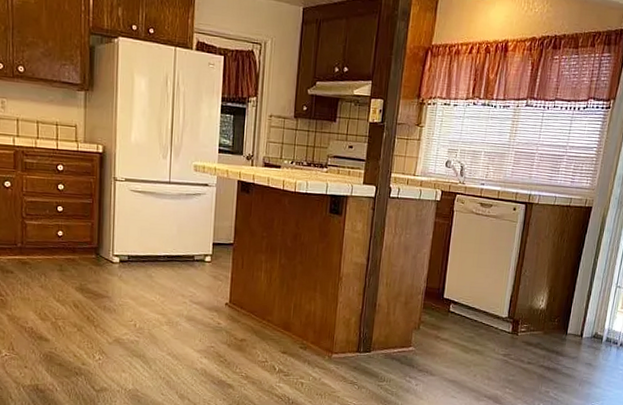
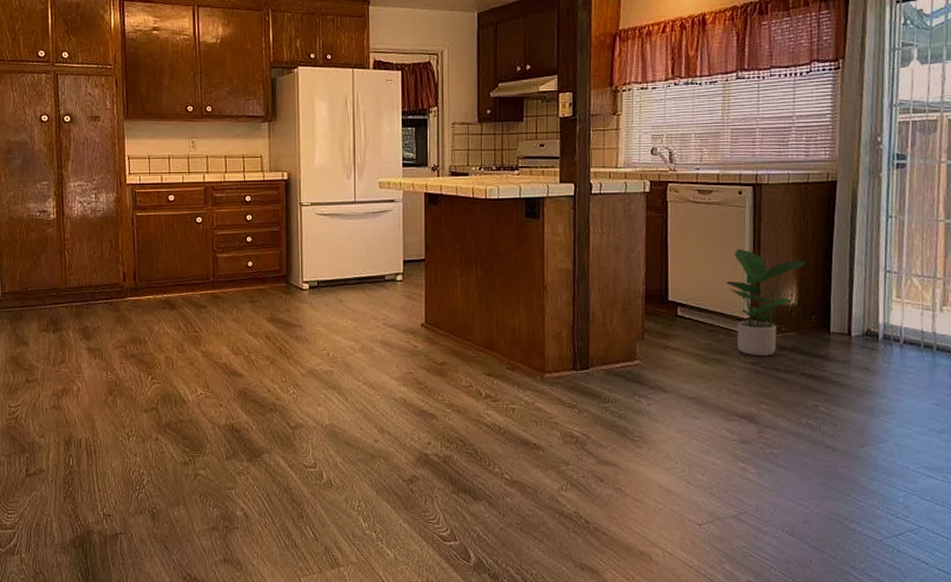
potted plant: none [492,257,558,350] -> present [726,248,807,357]

